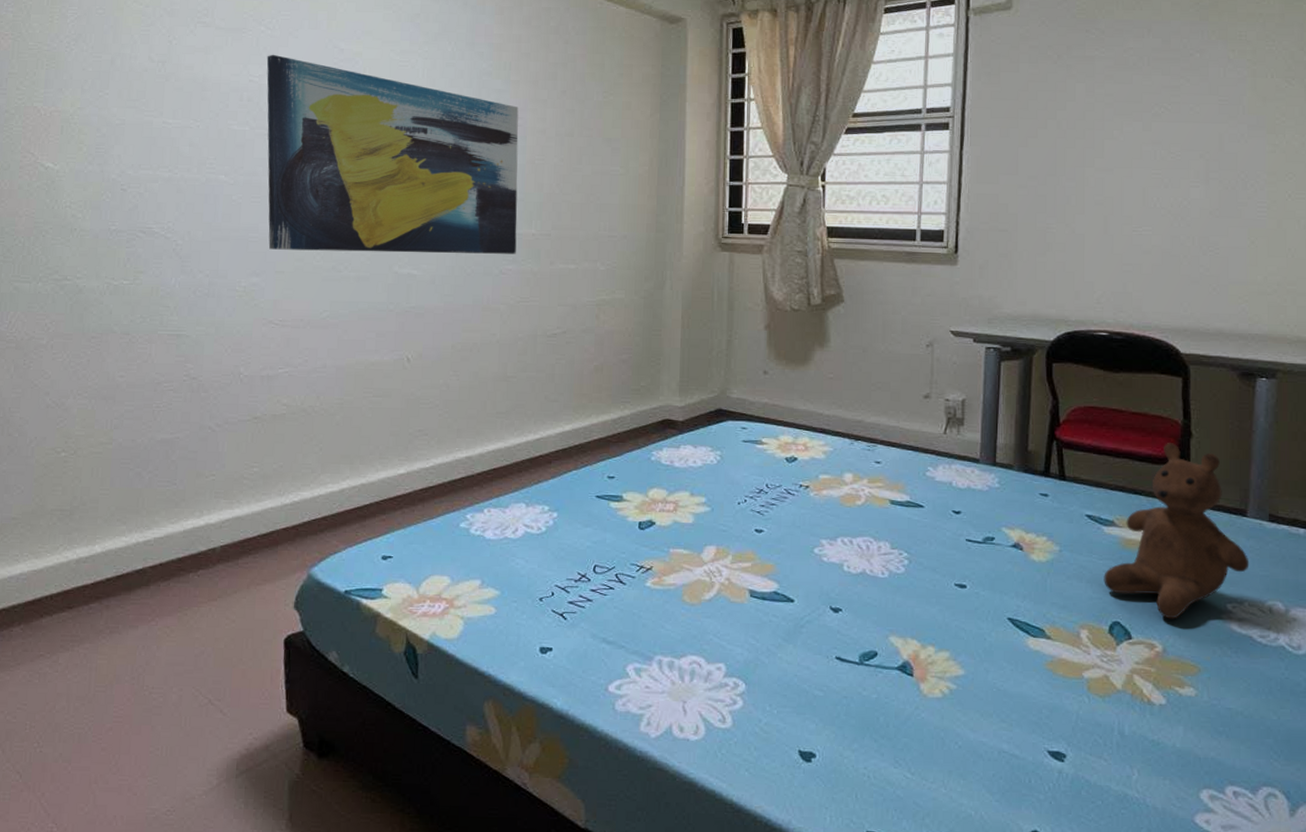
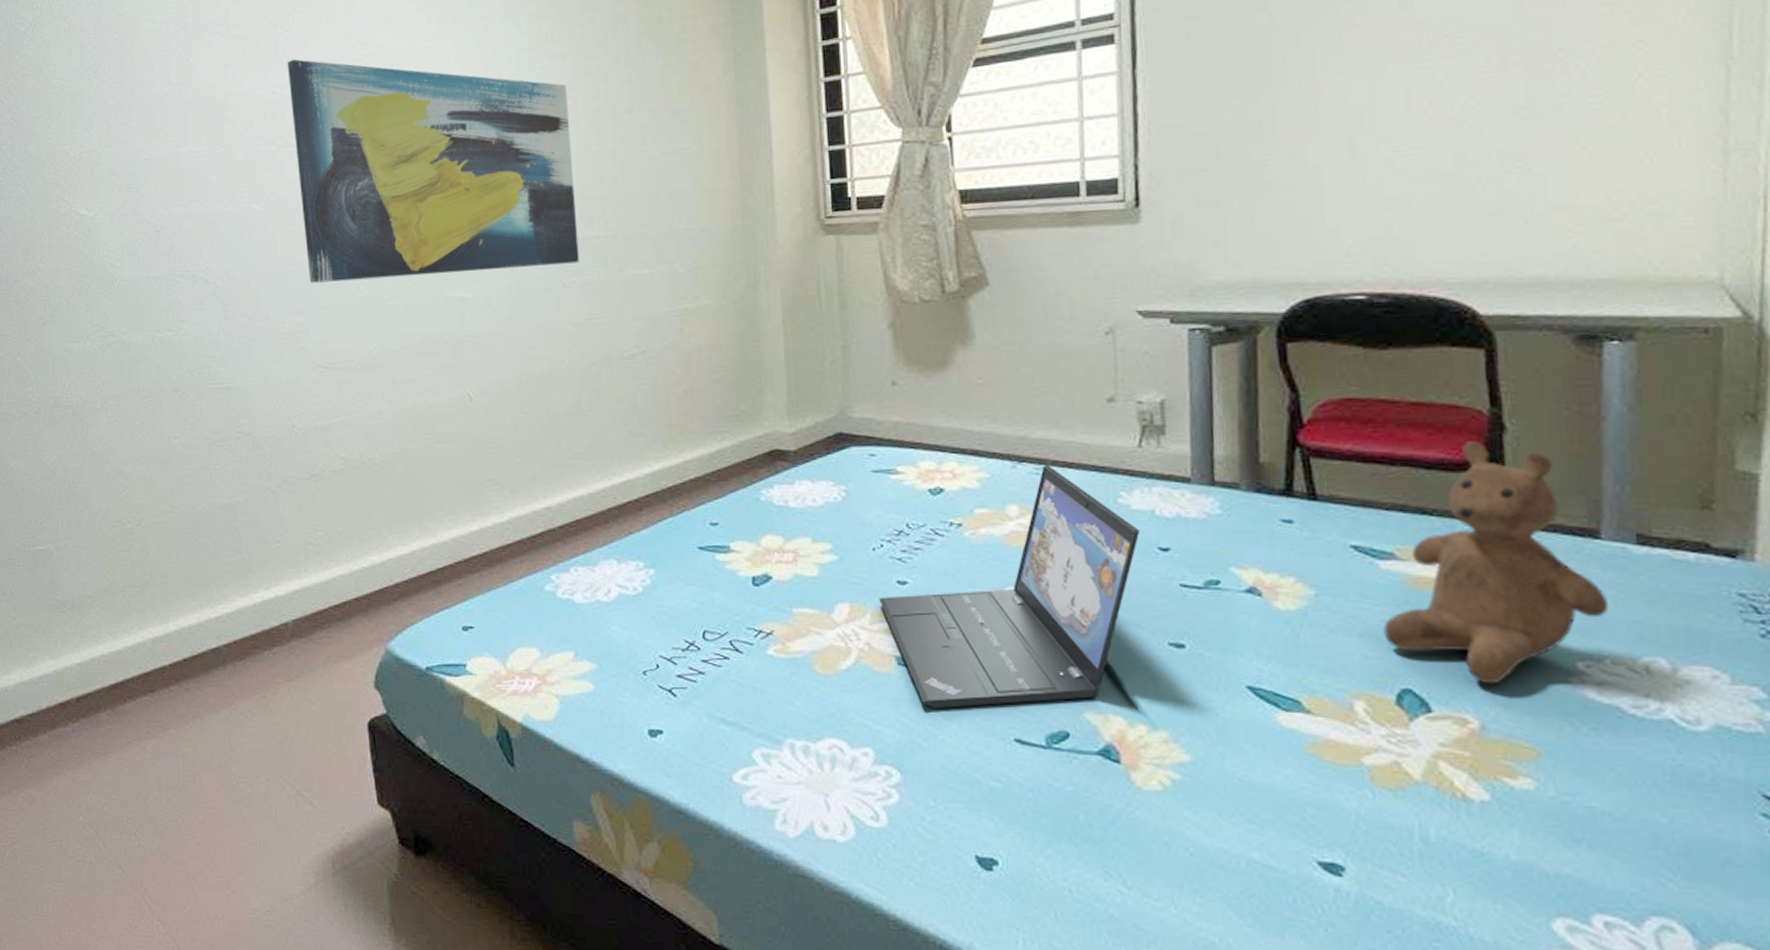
laptop: none [739,443,941,632] -> present [879,465,1141,708]

